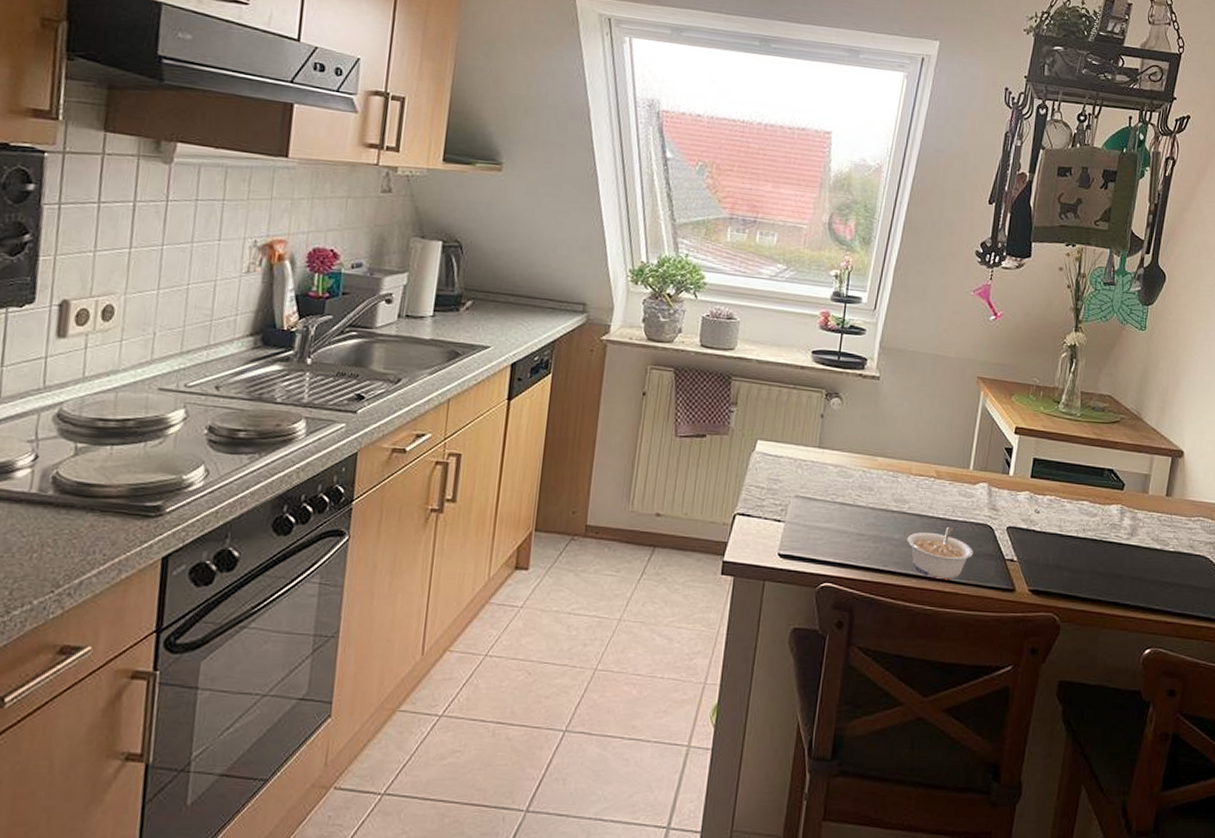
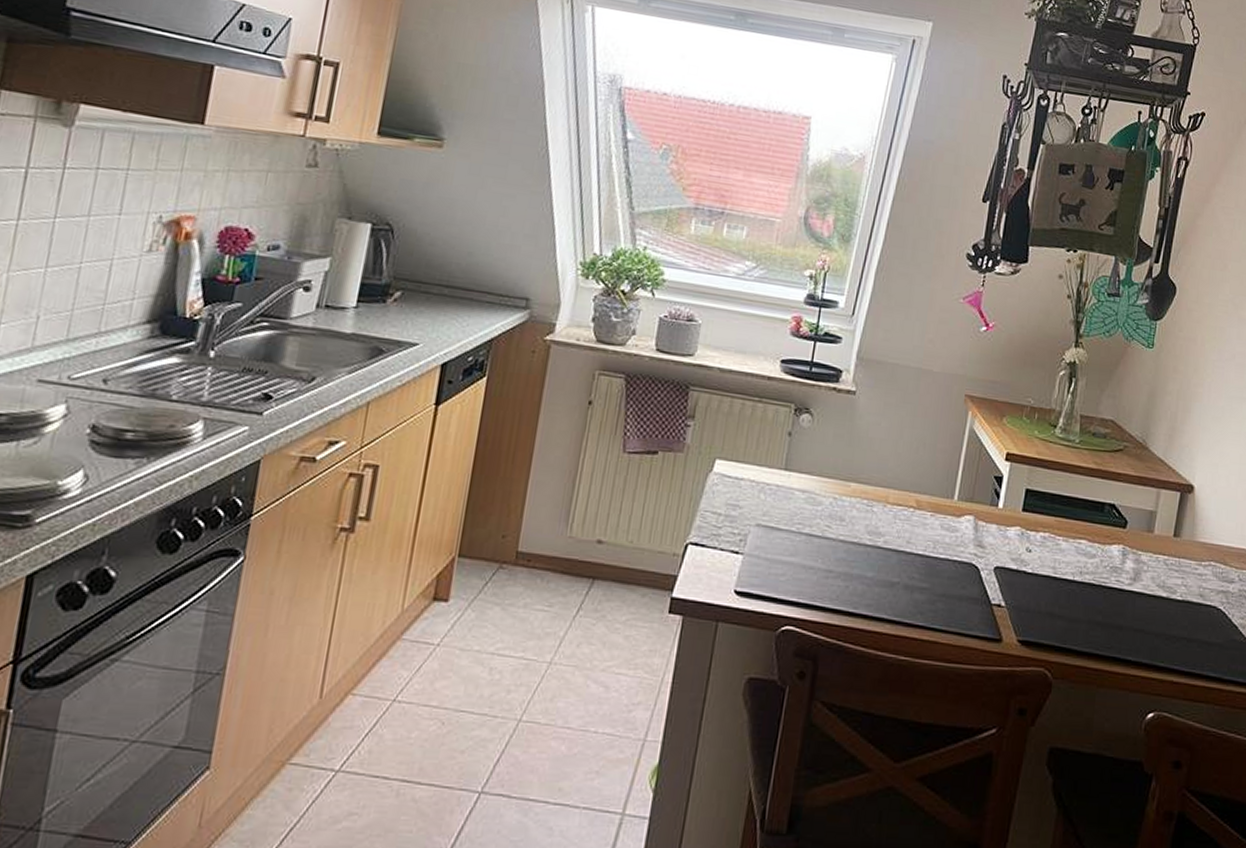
legume: present [907,526,973,579] -> none [881,564,956,626]

